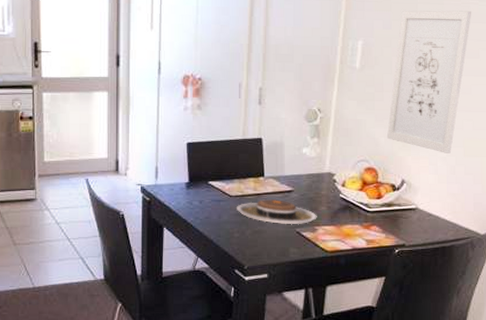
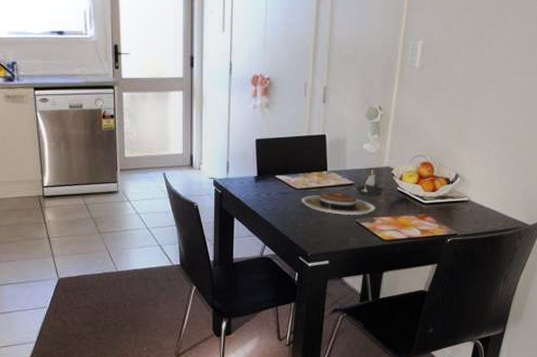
candle: none [293,174,326,204] -> present [354,169,385,197]
wall art: present [387,10,471,153] -> none [444,11,528,149]

